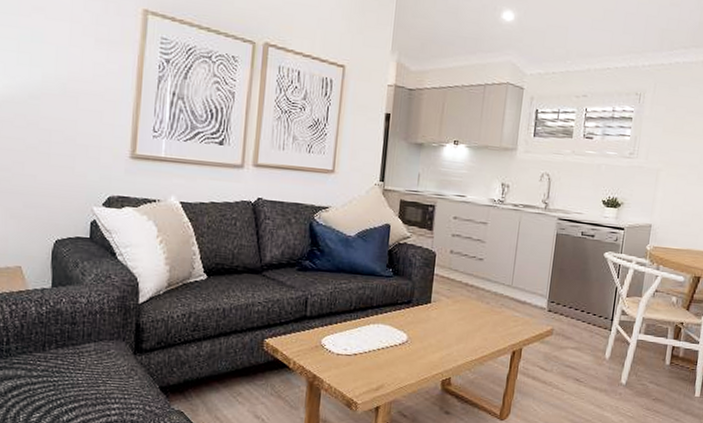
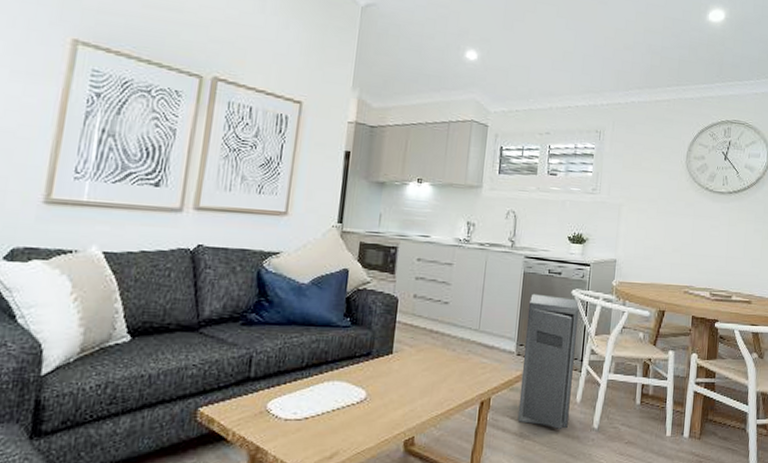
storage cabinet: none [547,254,611,382] -> present [517,293,579,429]

